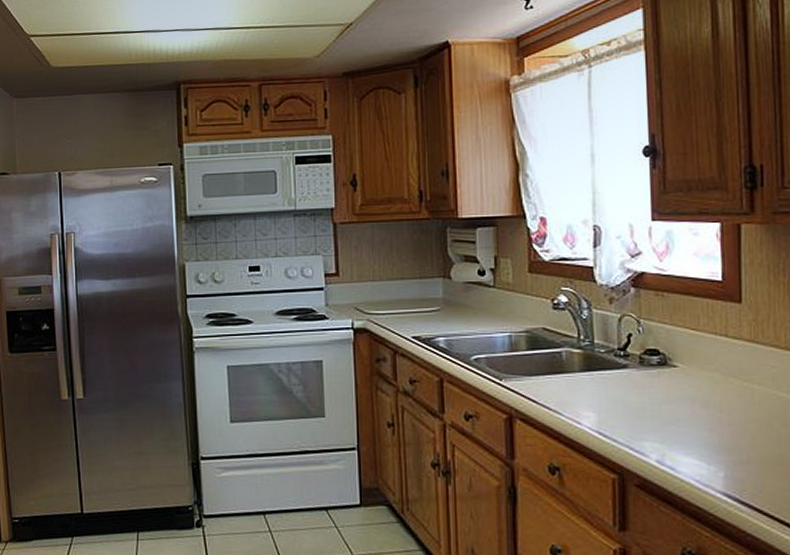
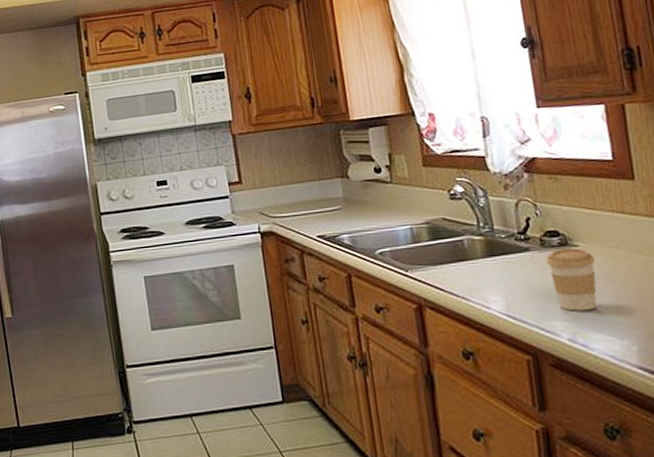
coffee cup: none [644,367,693,433] -> present [546,247,598,311]

